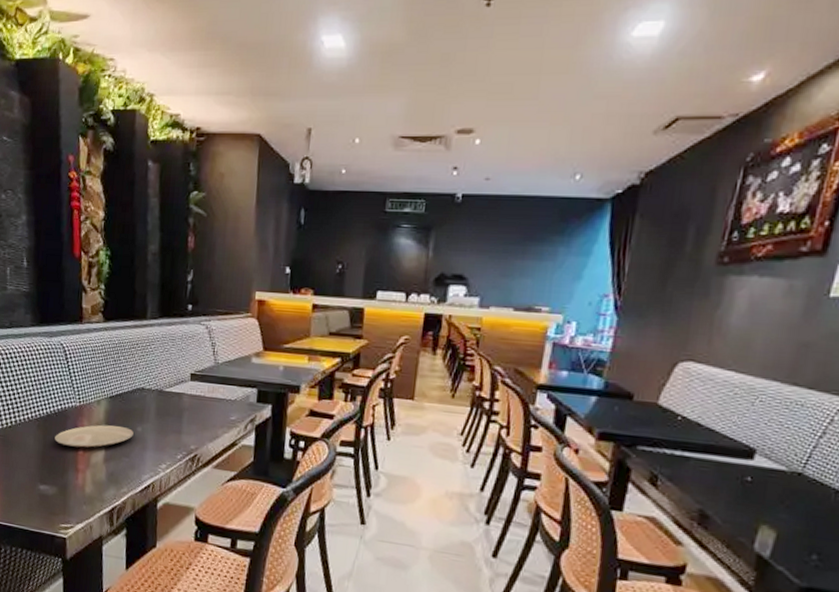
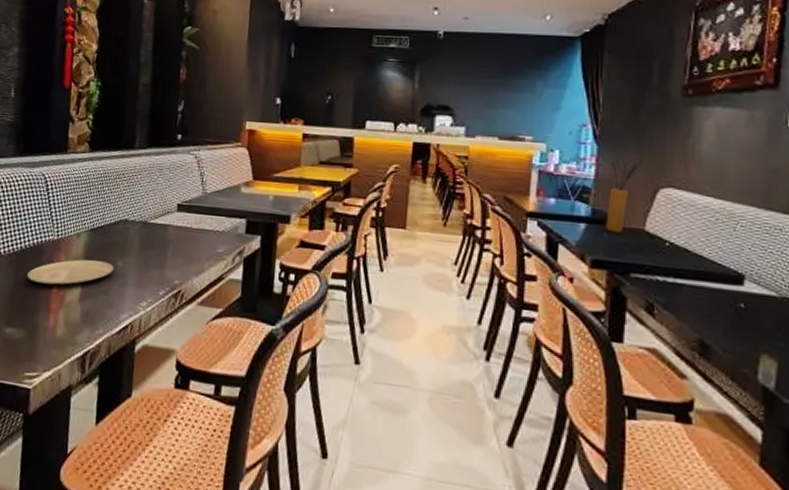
vase: none [617,323,667,407] -> present [606,151,645,233]

